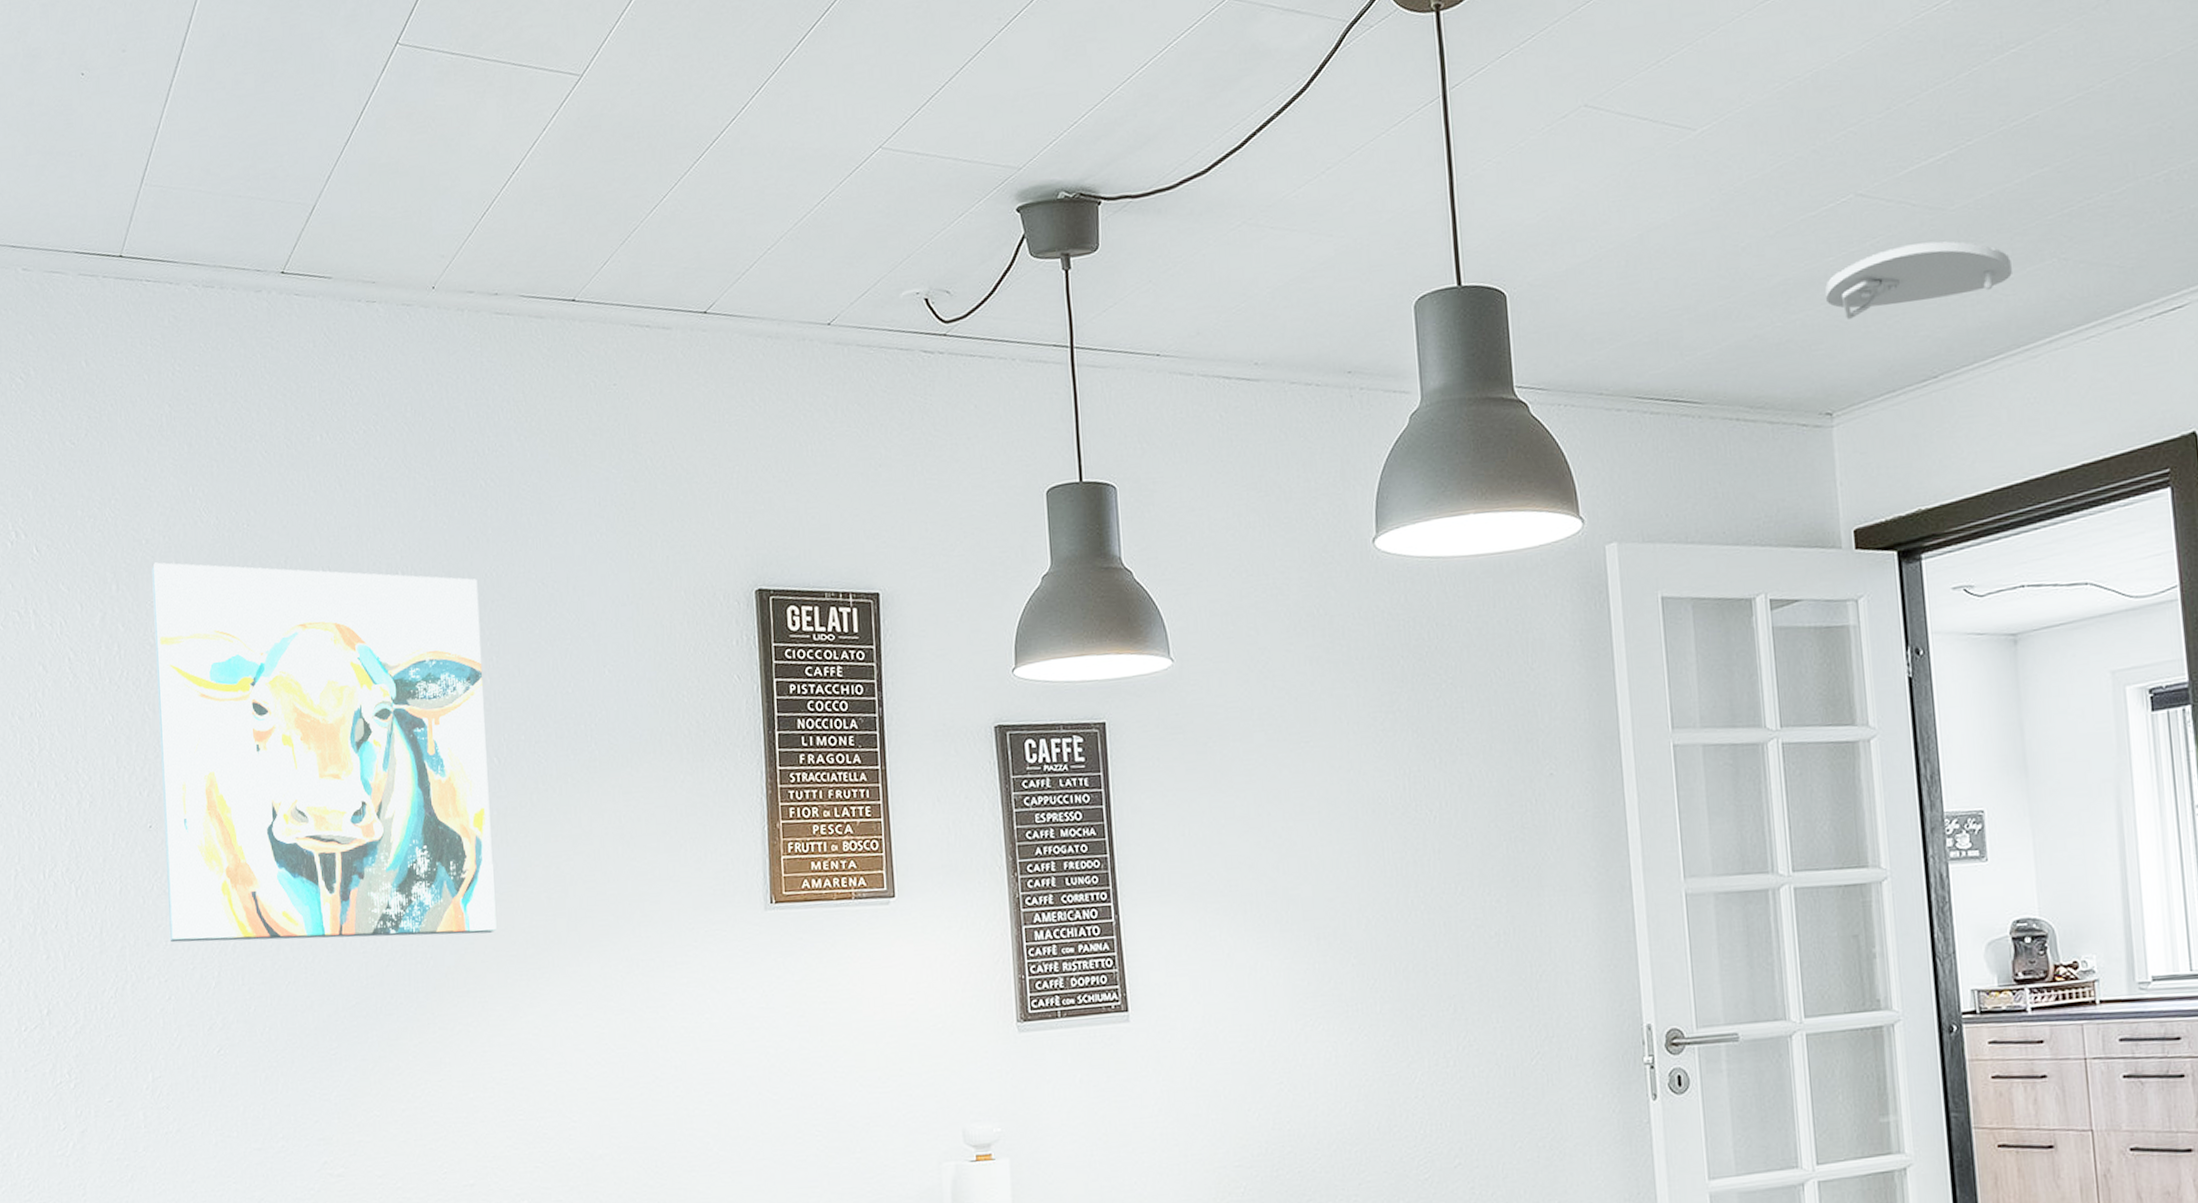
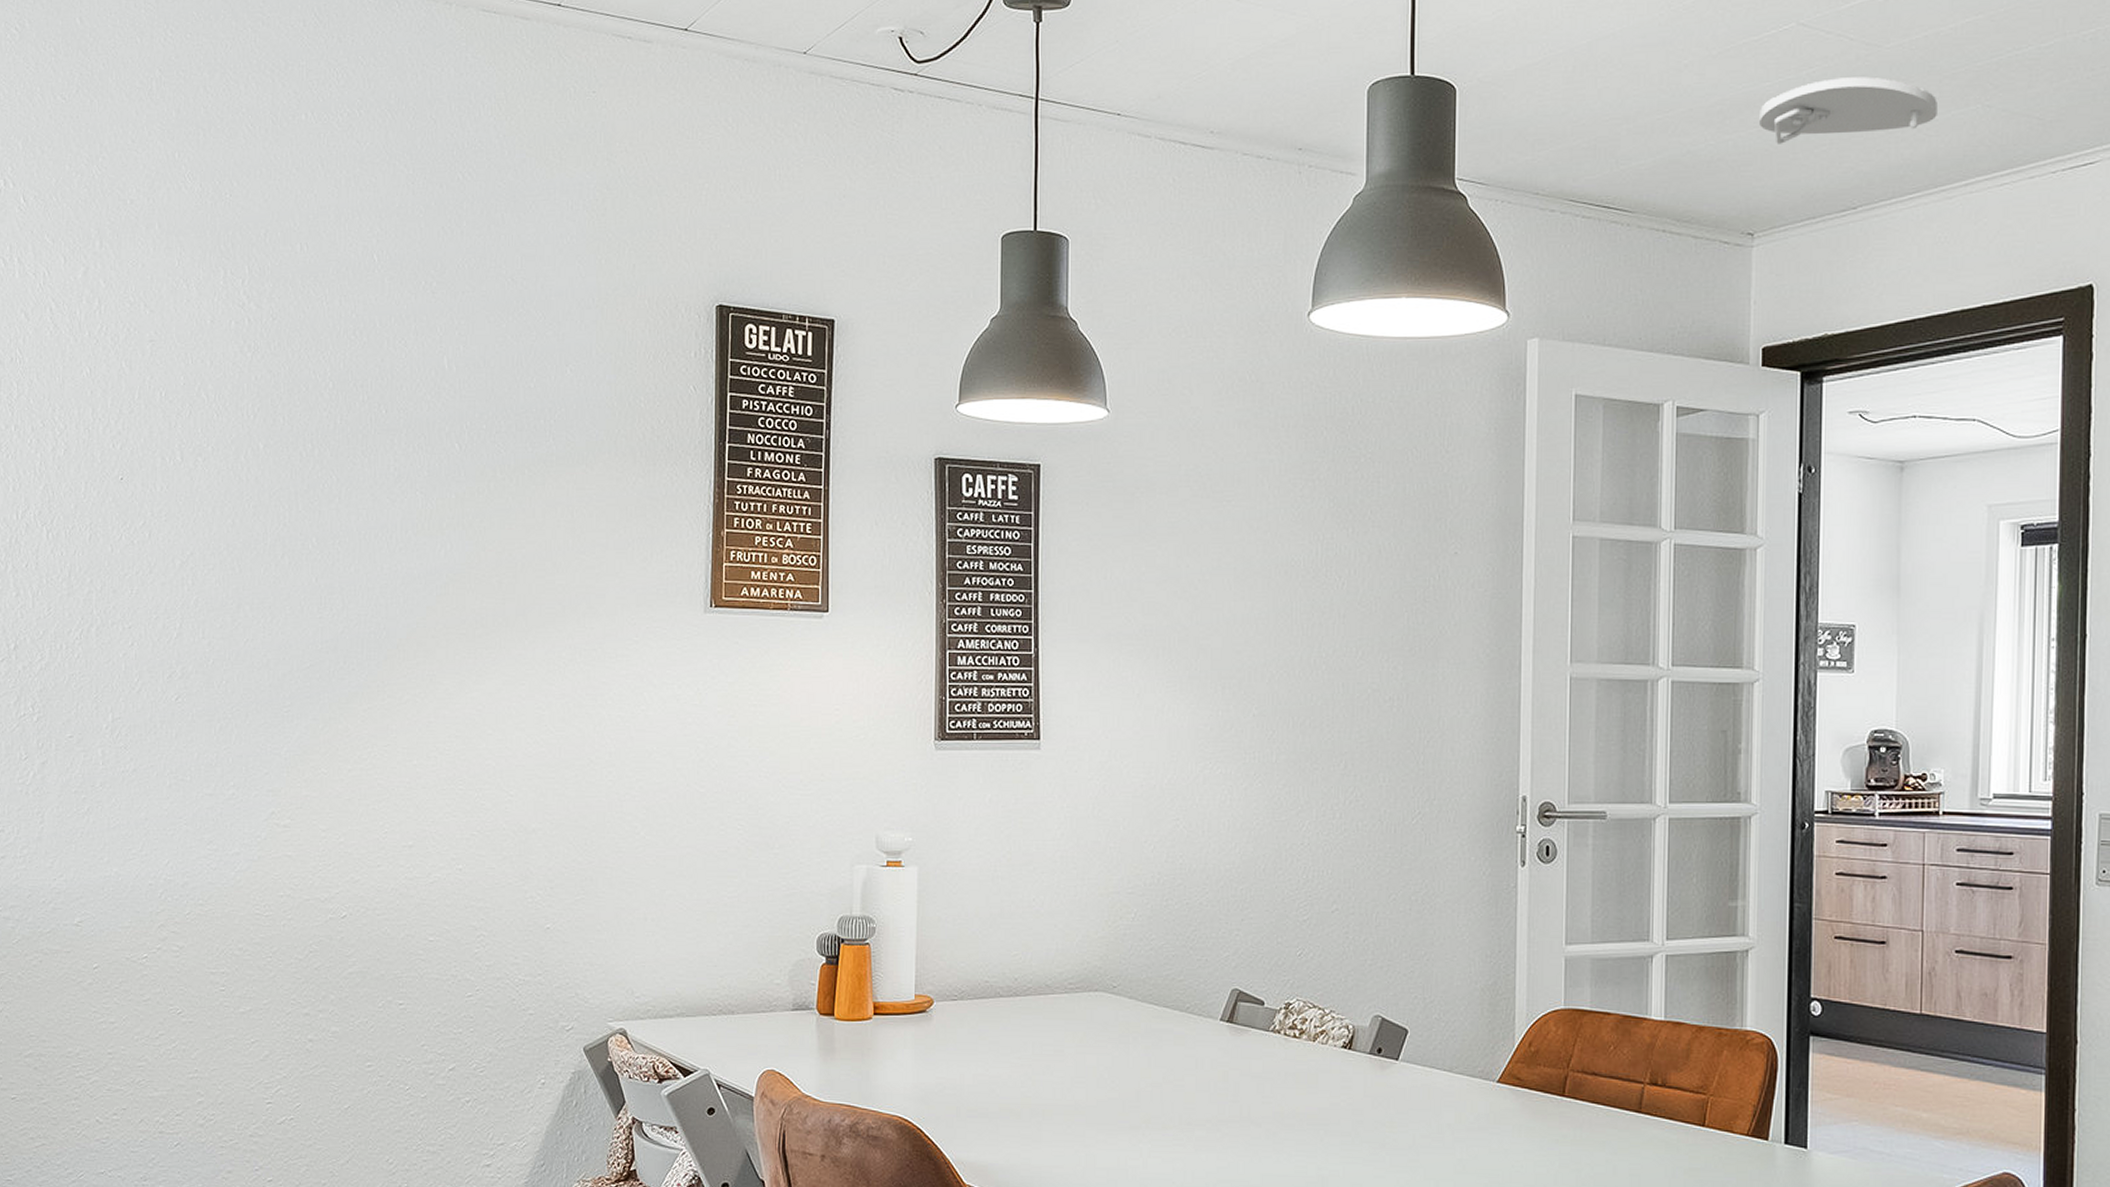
wall art: present [151,562,497,943] -> none [134,223,450,610]

